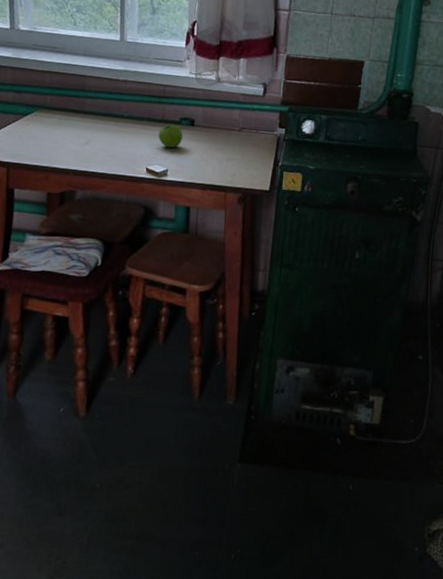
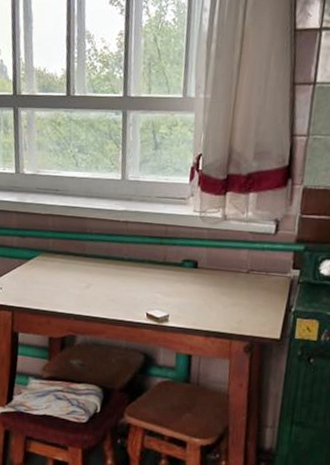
fruit: present [158,124,183,148] -> none [159,266,186,292]

